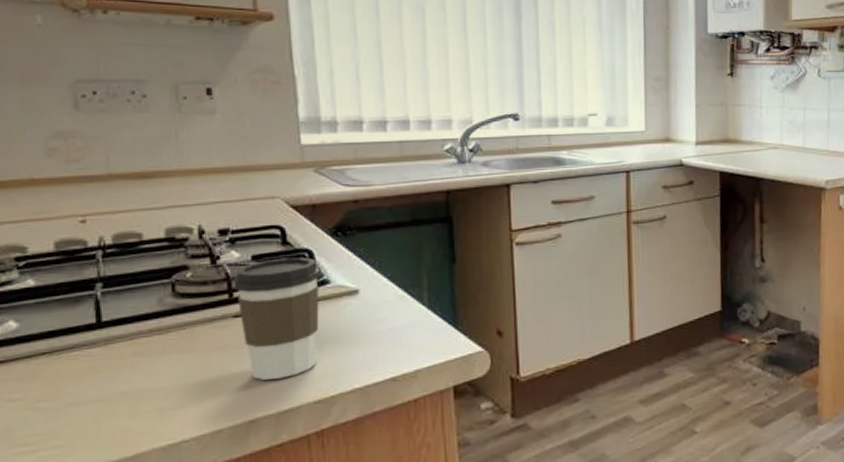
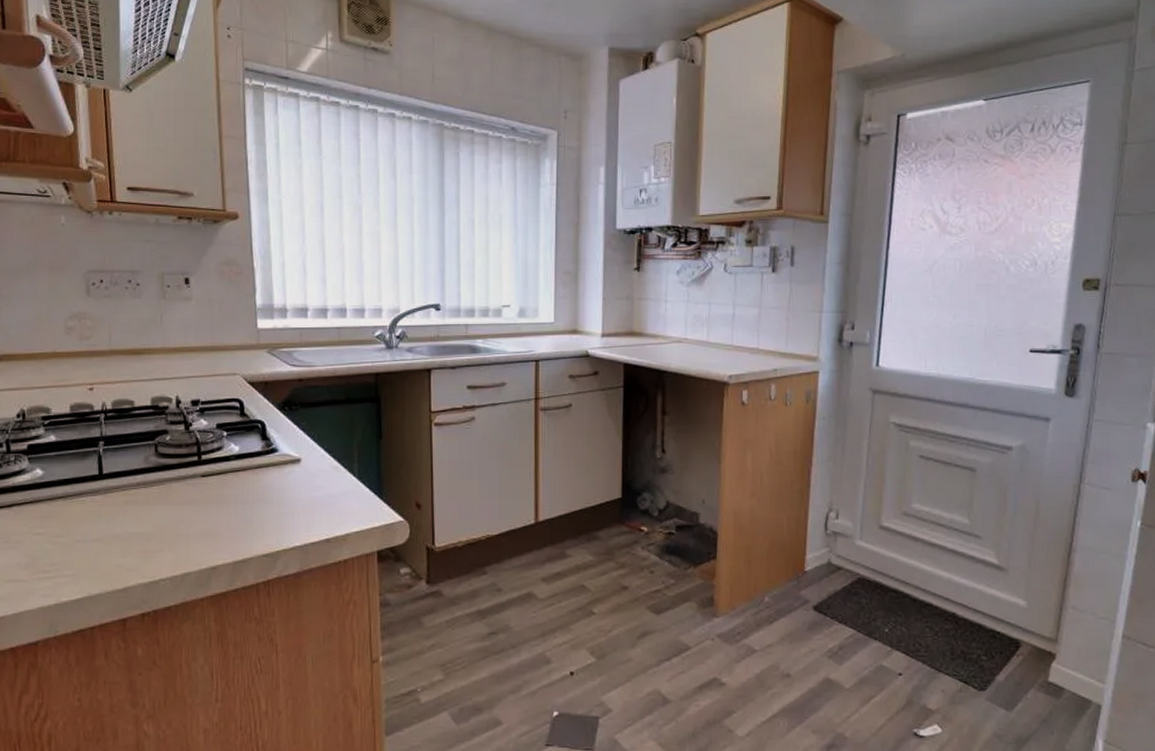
coffee cup: present [233,257,321,380] -> none [202,427,271,533]

